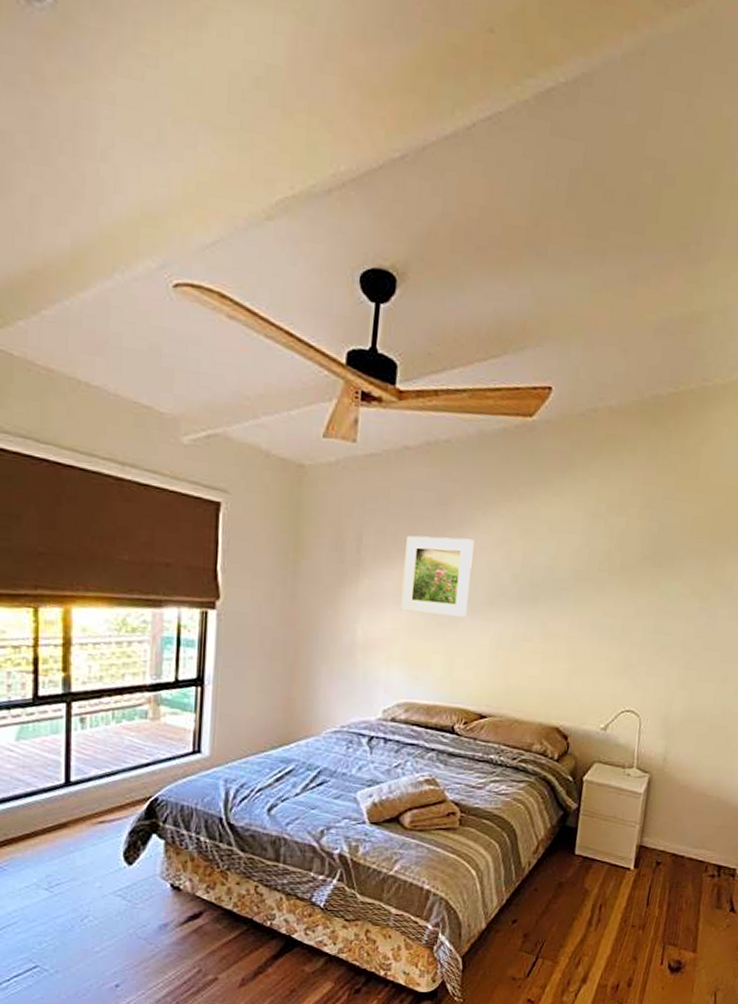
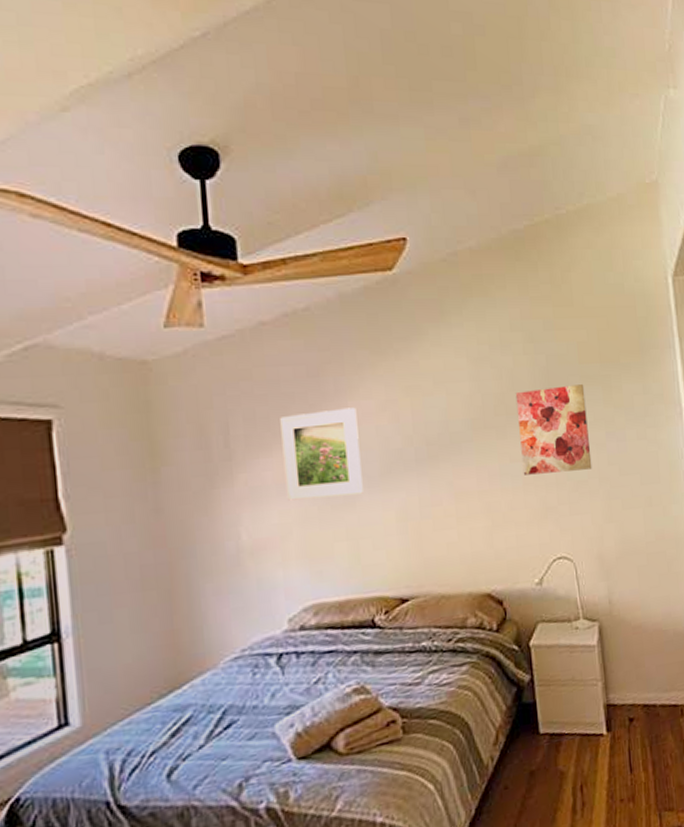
wall art: none [612,553,689,638] -> present [515,384,592,475]

